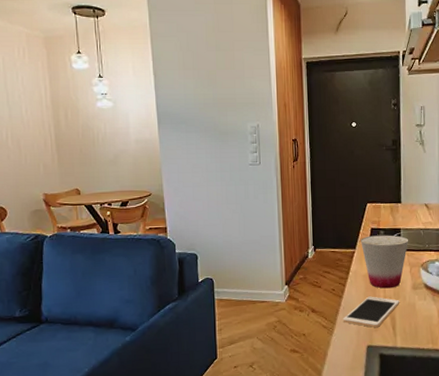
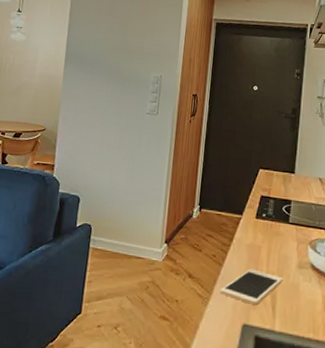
cup: present [361,235,409,289] -> none [248,203,299,264]

